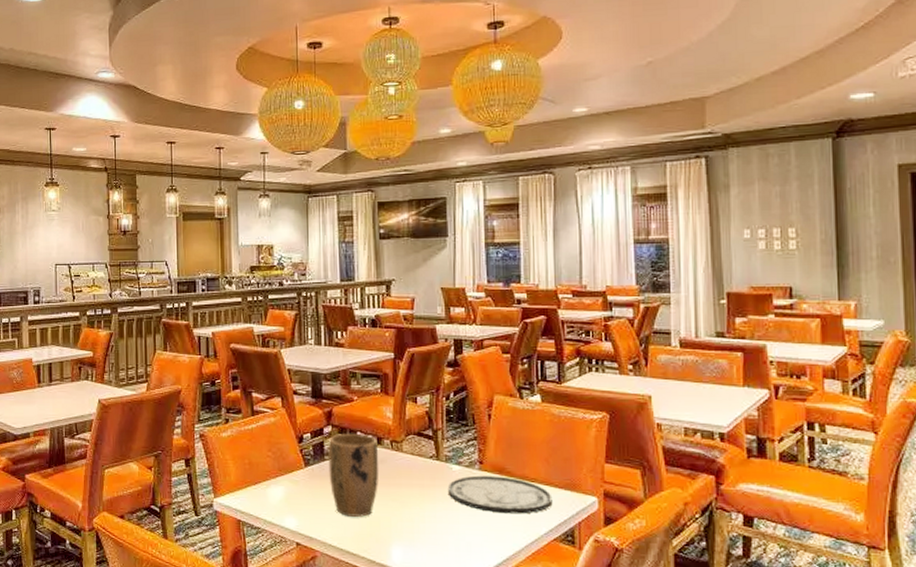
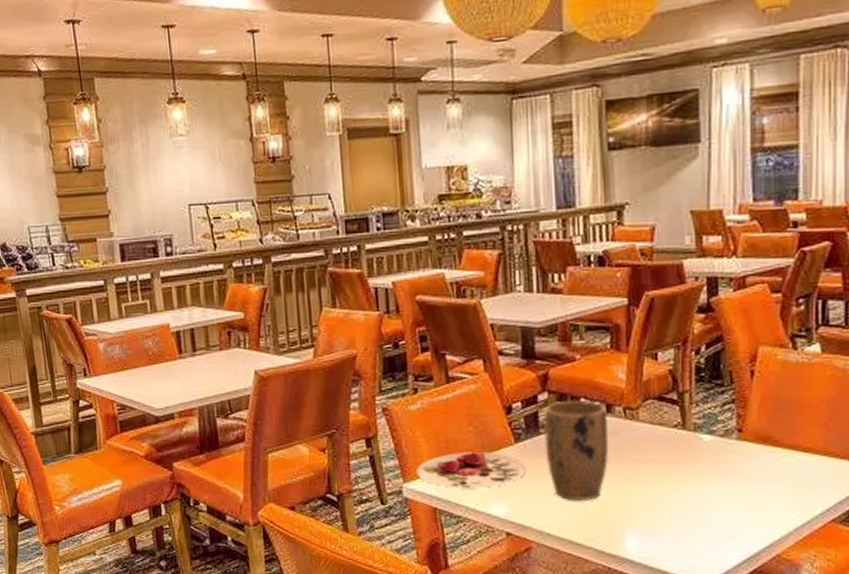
plate: none [225,473,314,505] -> present [416,452,527,489]
plate: present [447,475,553,514] -> none [696,446,832,492]

